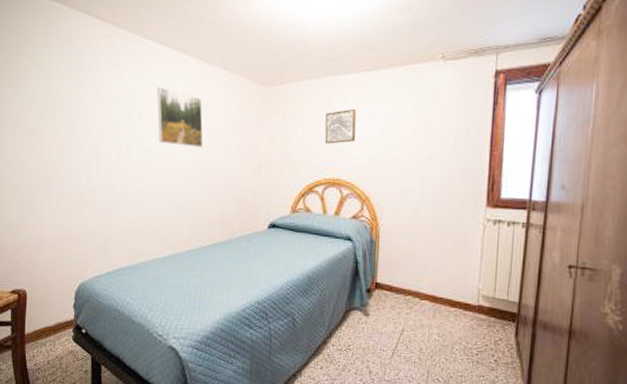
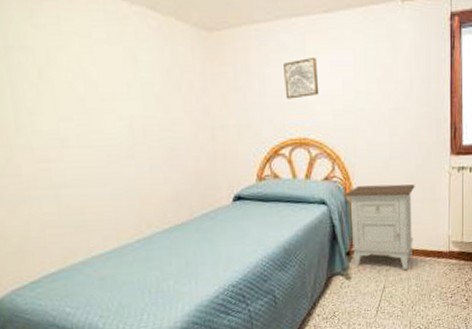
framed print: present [157,86,203,148] -> none [60,33,138,112]
nightstand: none [370,227,445,317] -> present [344,184,415,270]

